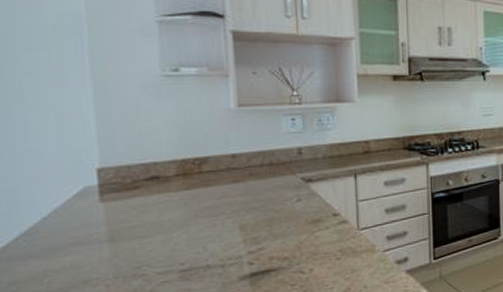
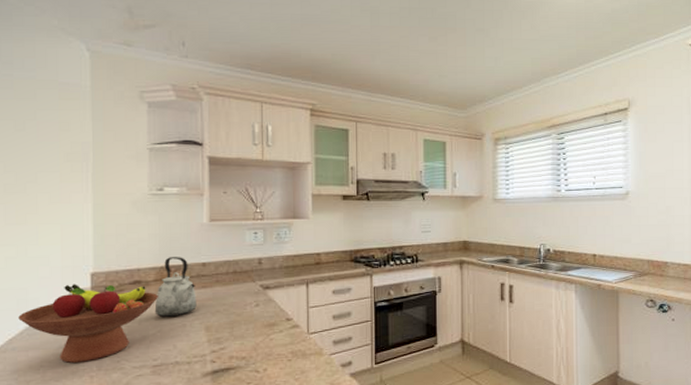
fruit bowl: none [10,181,181,272] -> present [18,284,158,364]
kettle: none [178,148,228,216] -> present [154,257,197,317]

